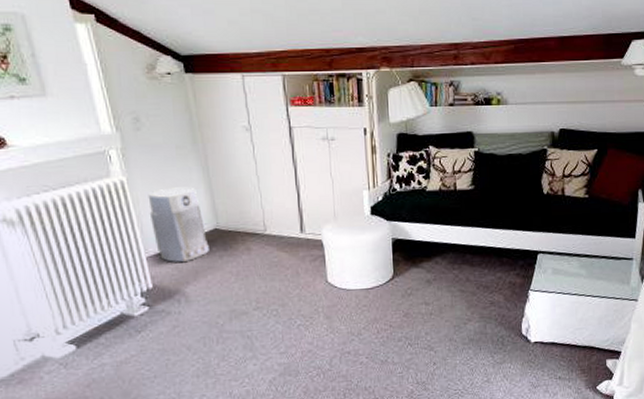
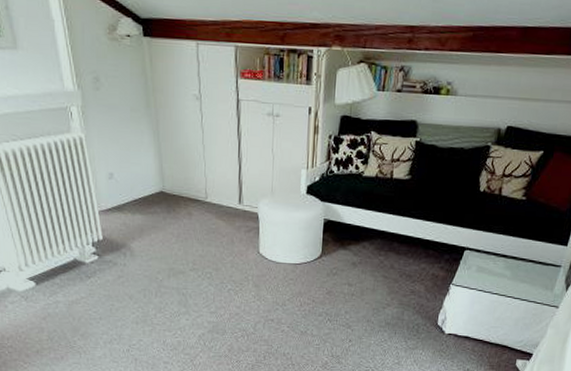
air purifier: present [148,187,209,262] -> none [103,148,154,219]

